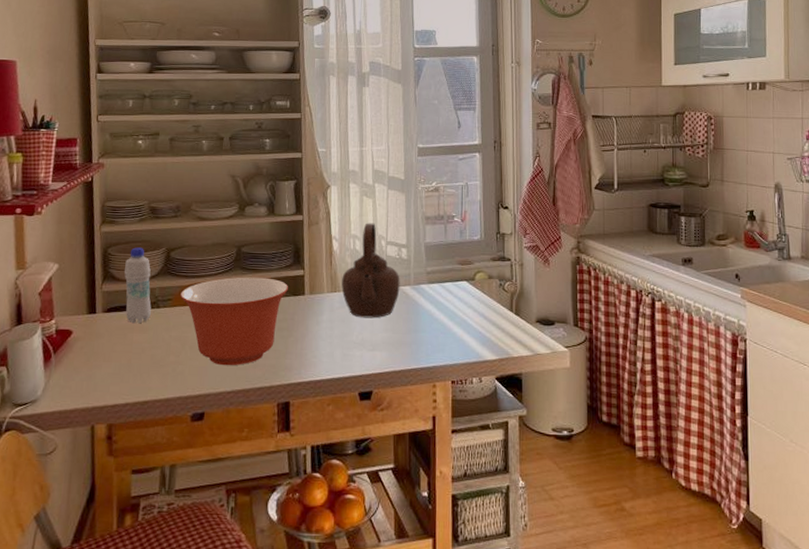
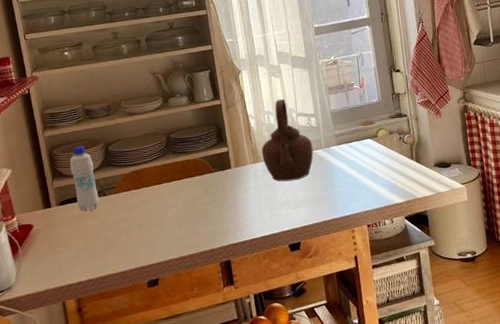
mixing bowl: present [179,277,289,366] -> none [122,158,217,238]

